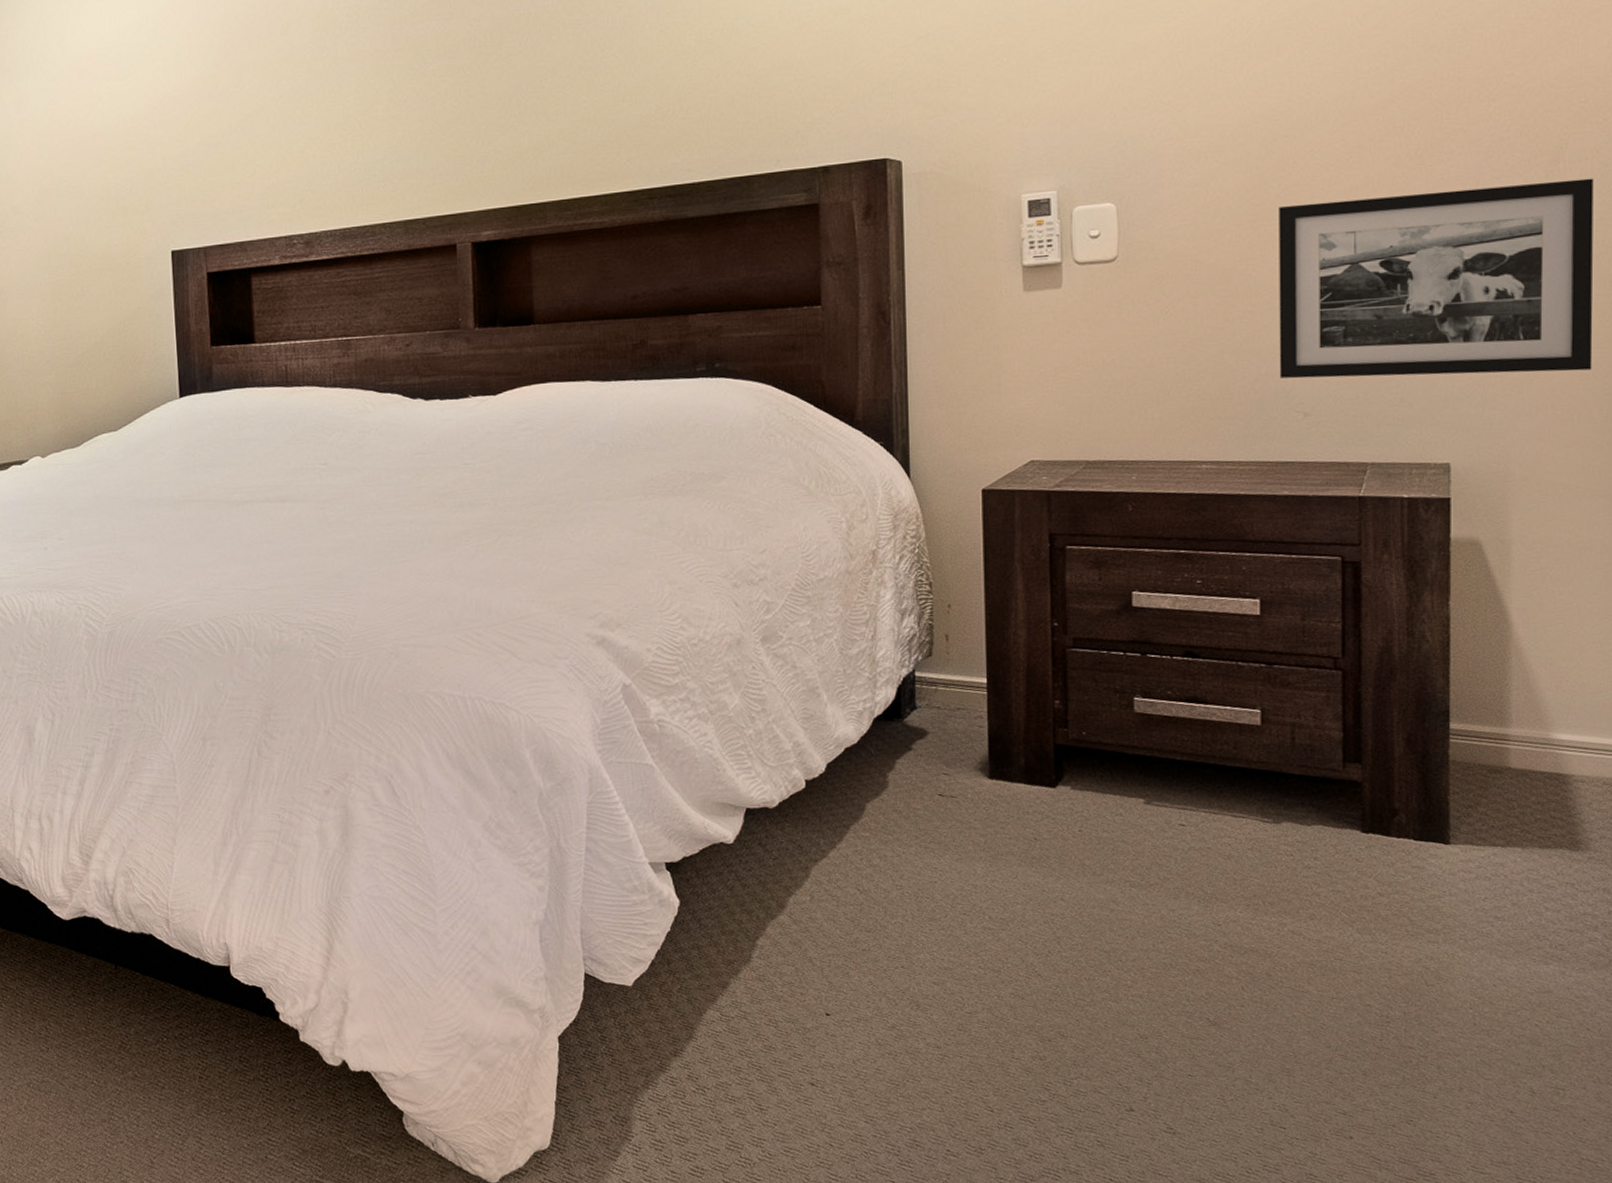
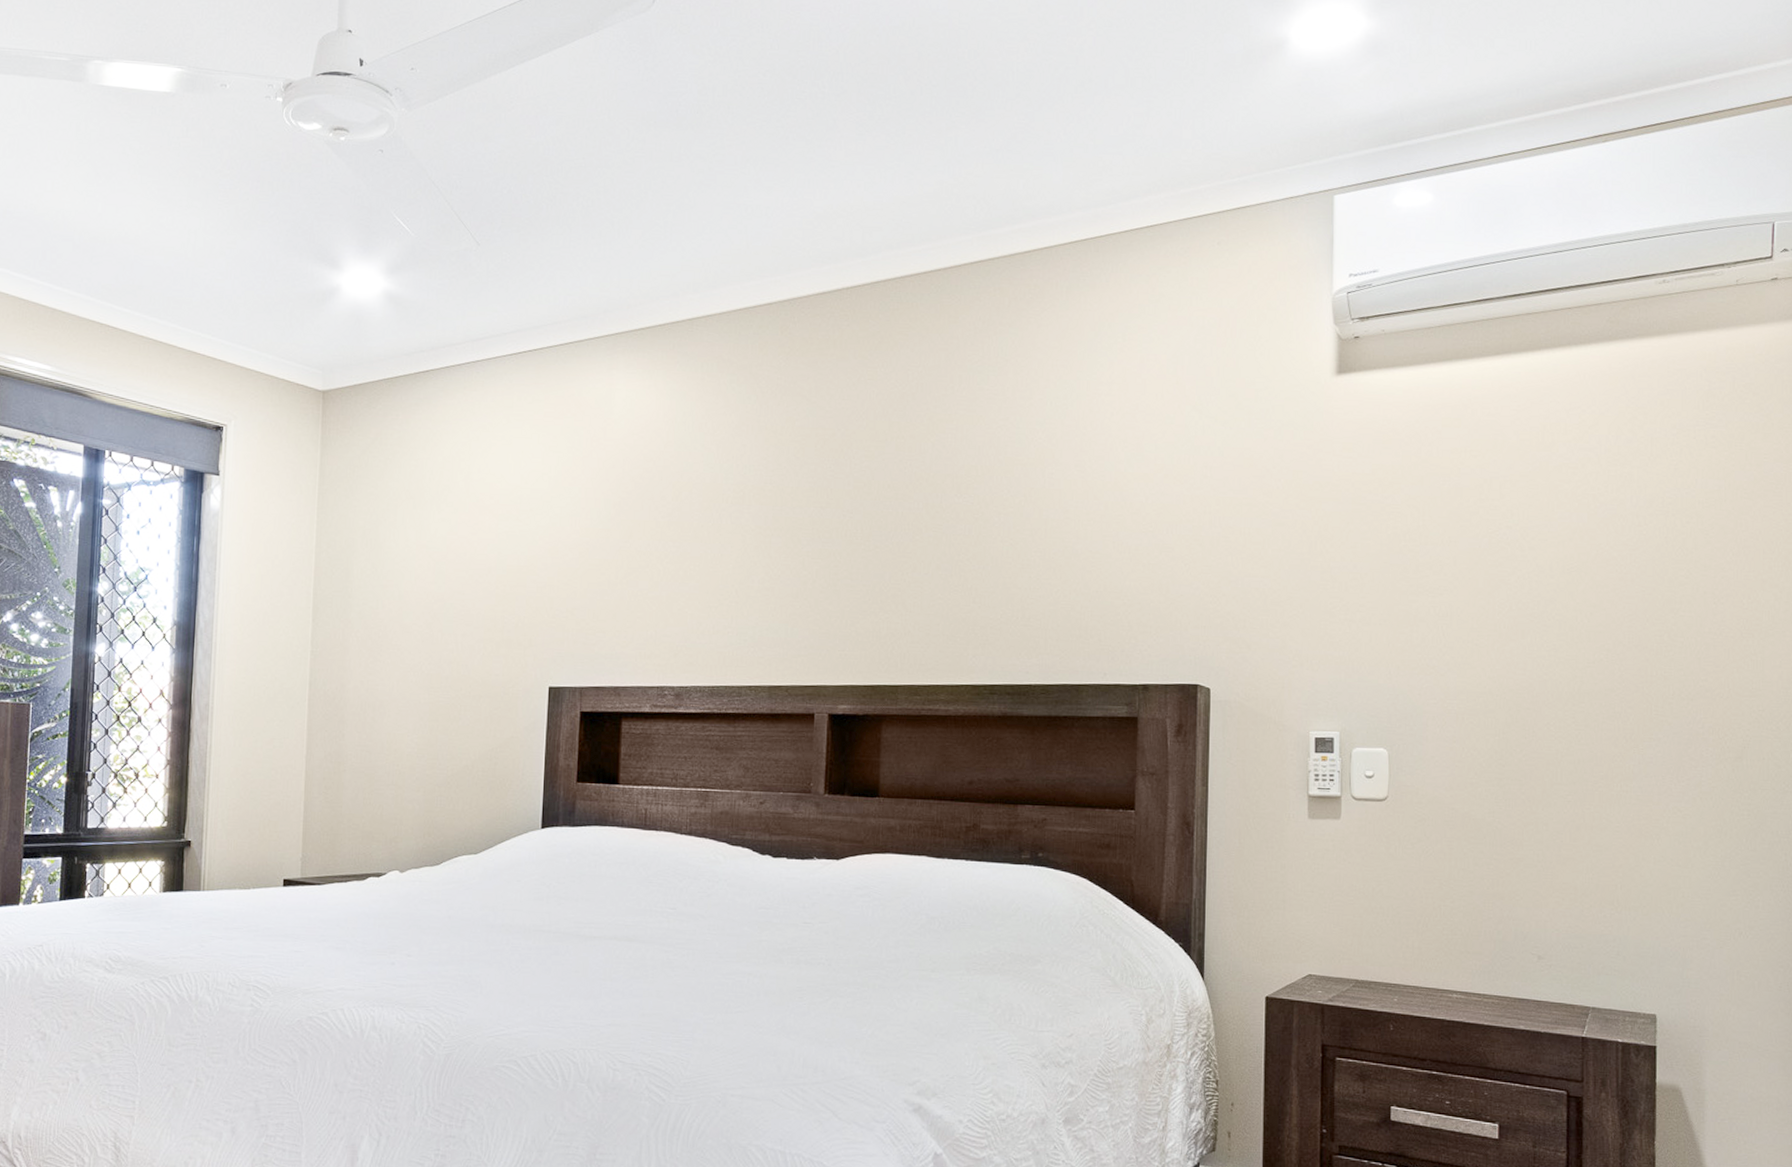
picture frame: present [1279,178,1594,379] -> none [1518,769,1770,944]

